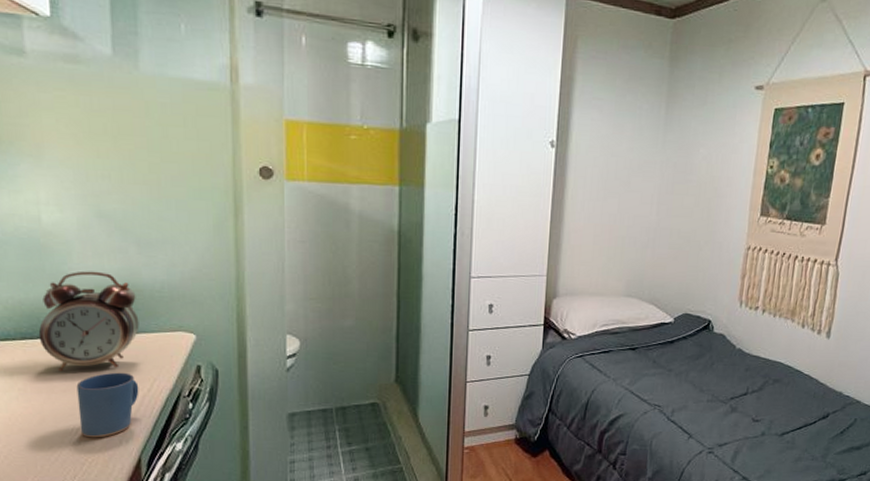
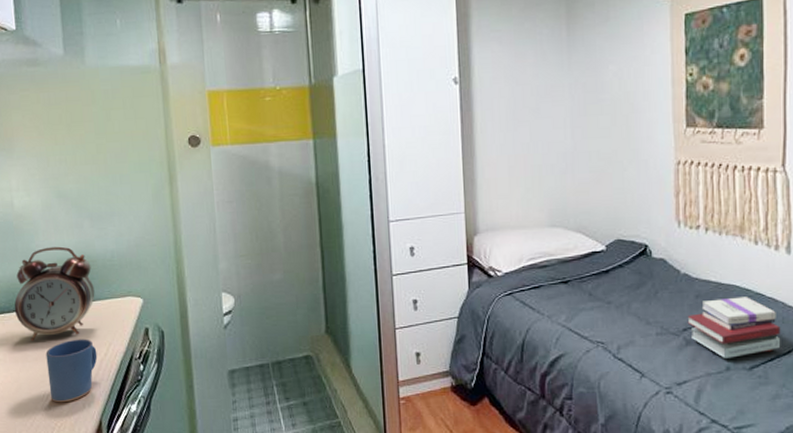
books: none [735,372,812,425] -> present [687,297,781,358]

